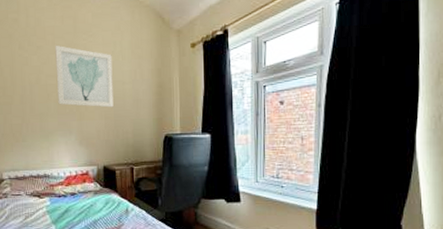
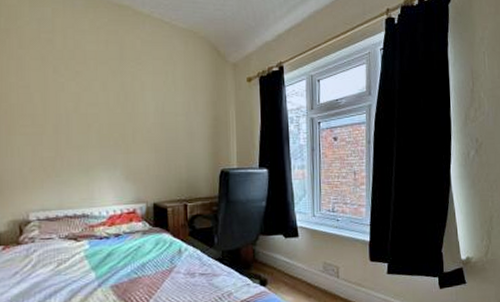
wall art: present [55,46,114,108] -> none [98,72,165,140]

